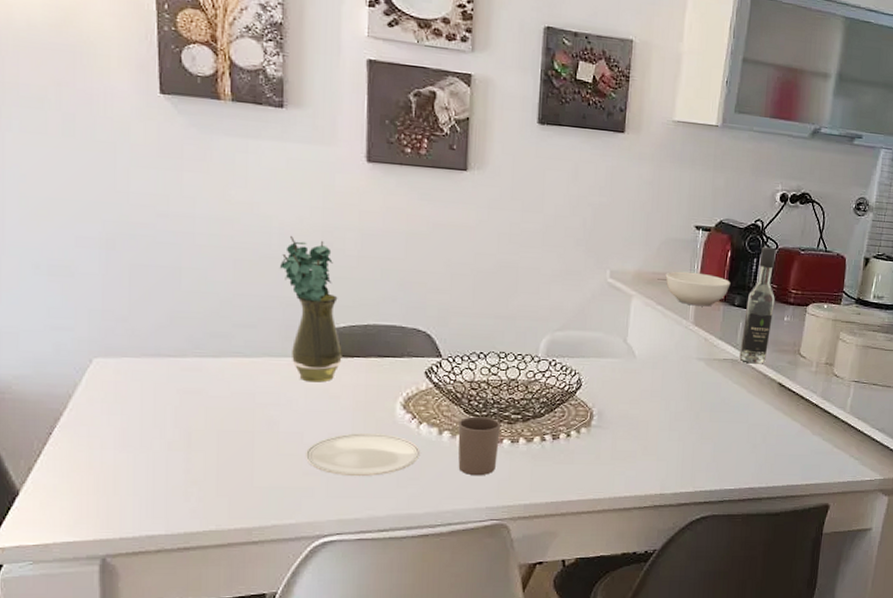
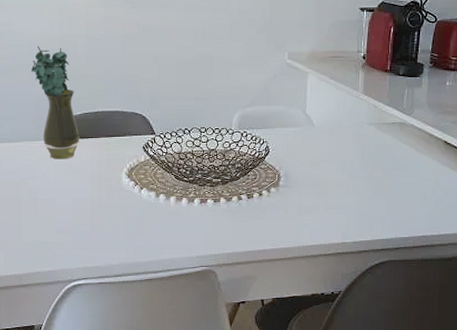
plate: present [304,433,421,477] -> none [56,198,143,233]
mug: present [458,416,502,476] -> none [171,181,205,230]
bowl: present [665,271,731,307] -> none [336,48,395,78]
bottle: present [739,246,777,364] -> none [406,20,437,125]

